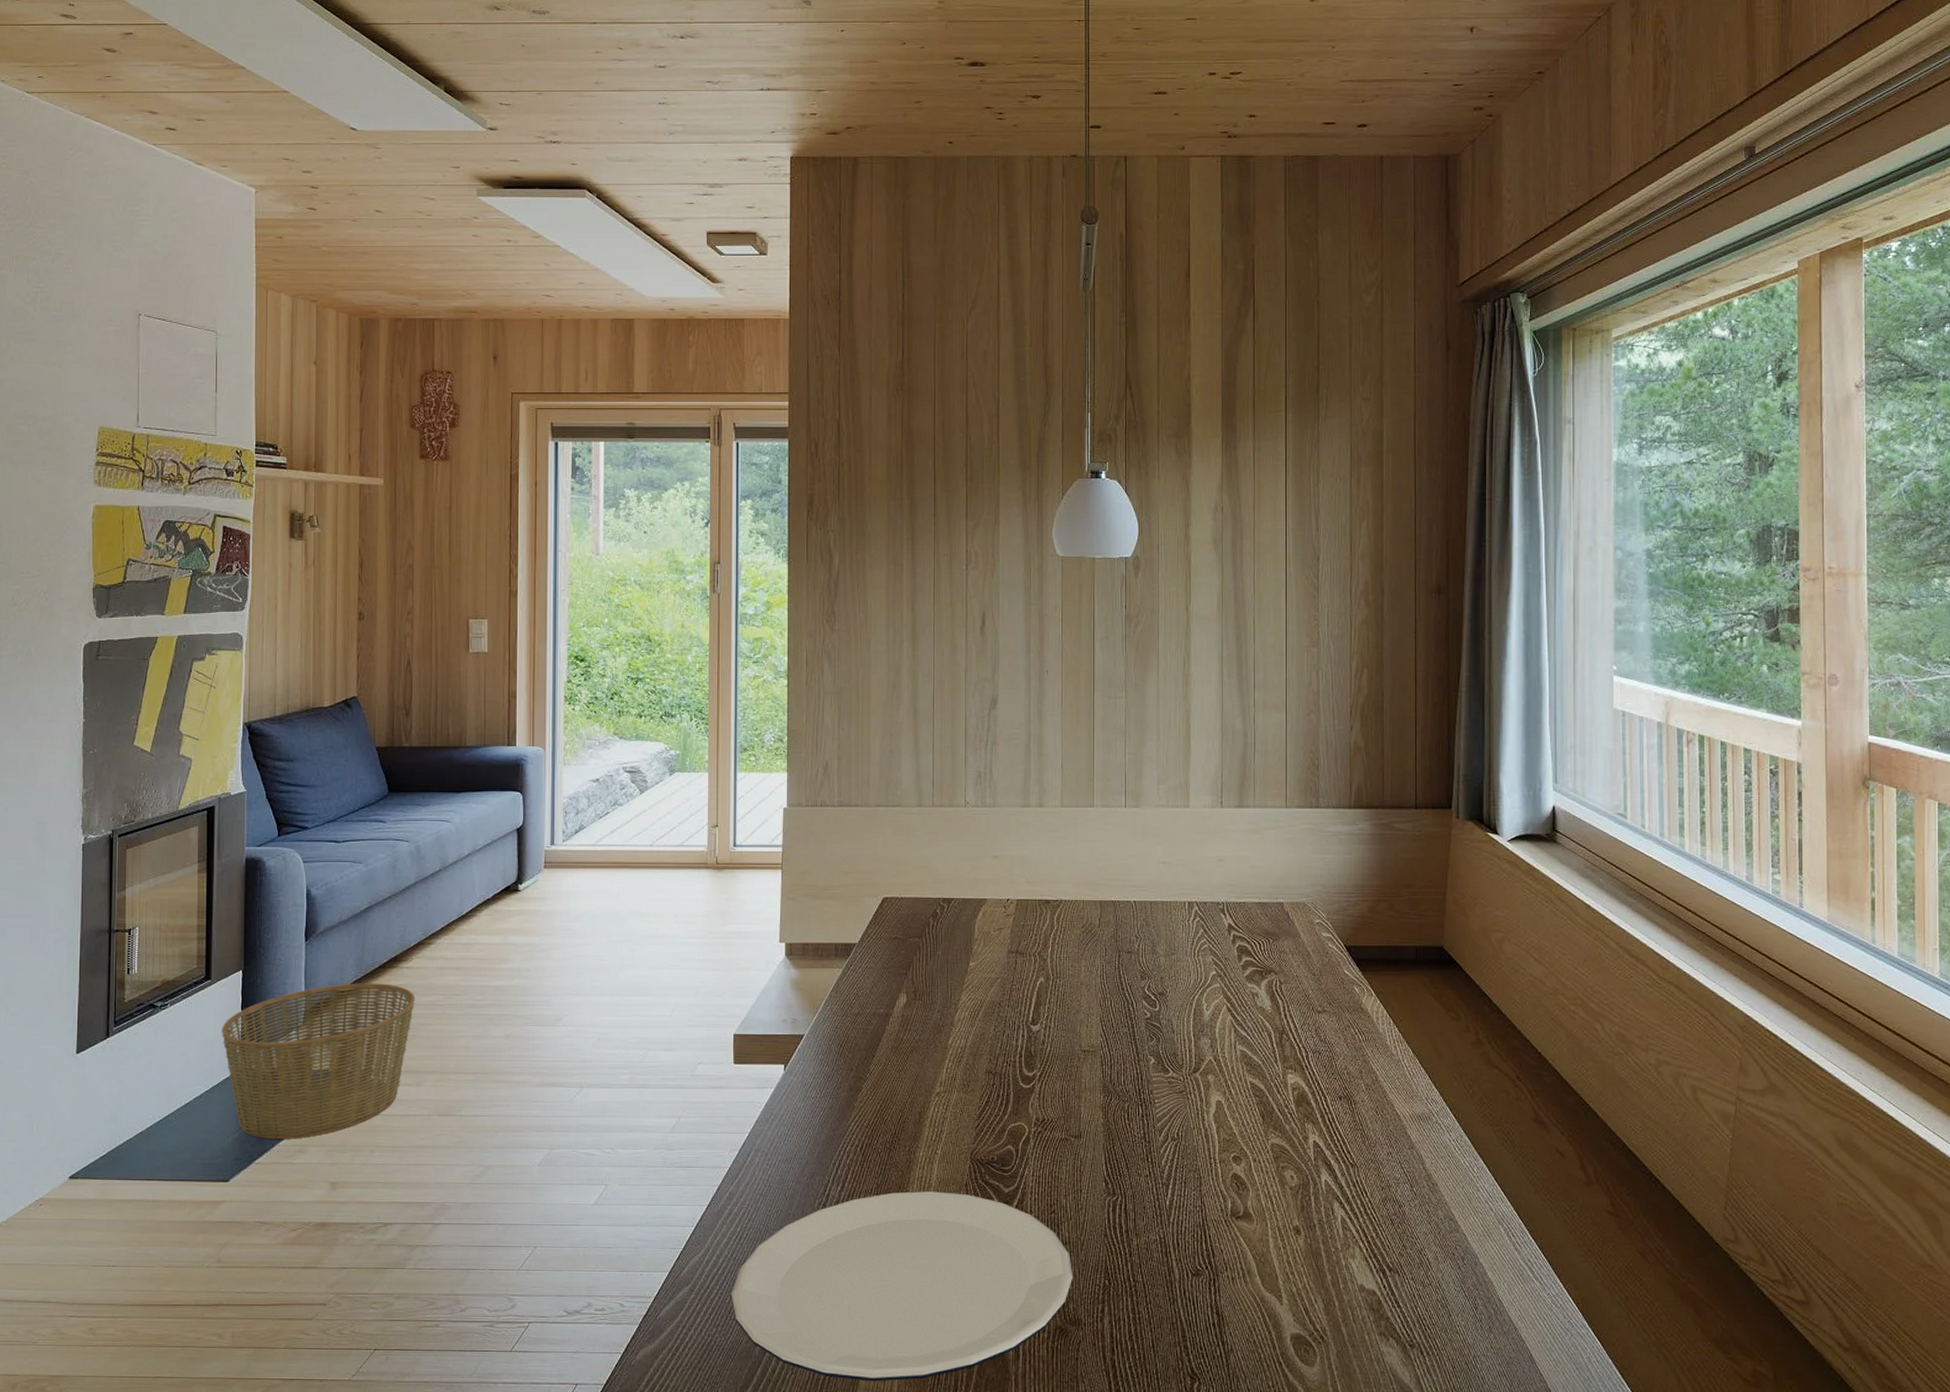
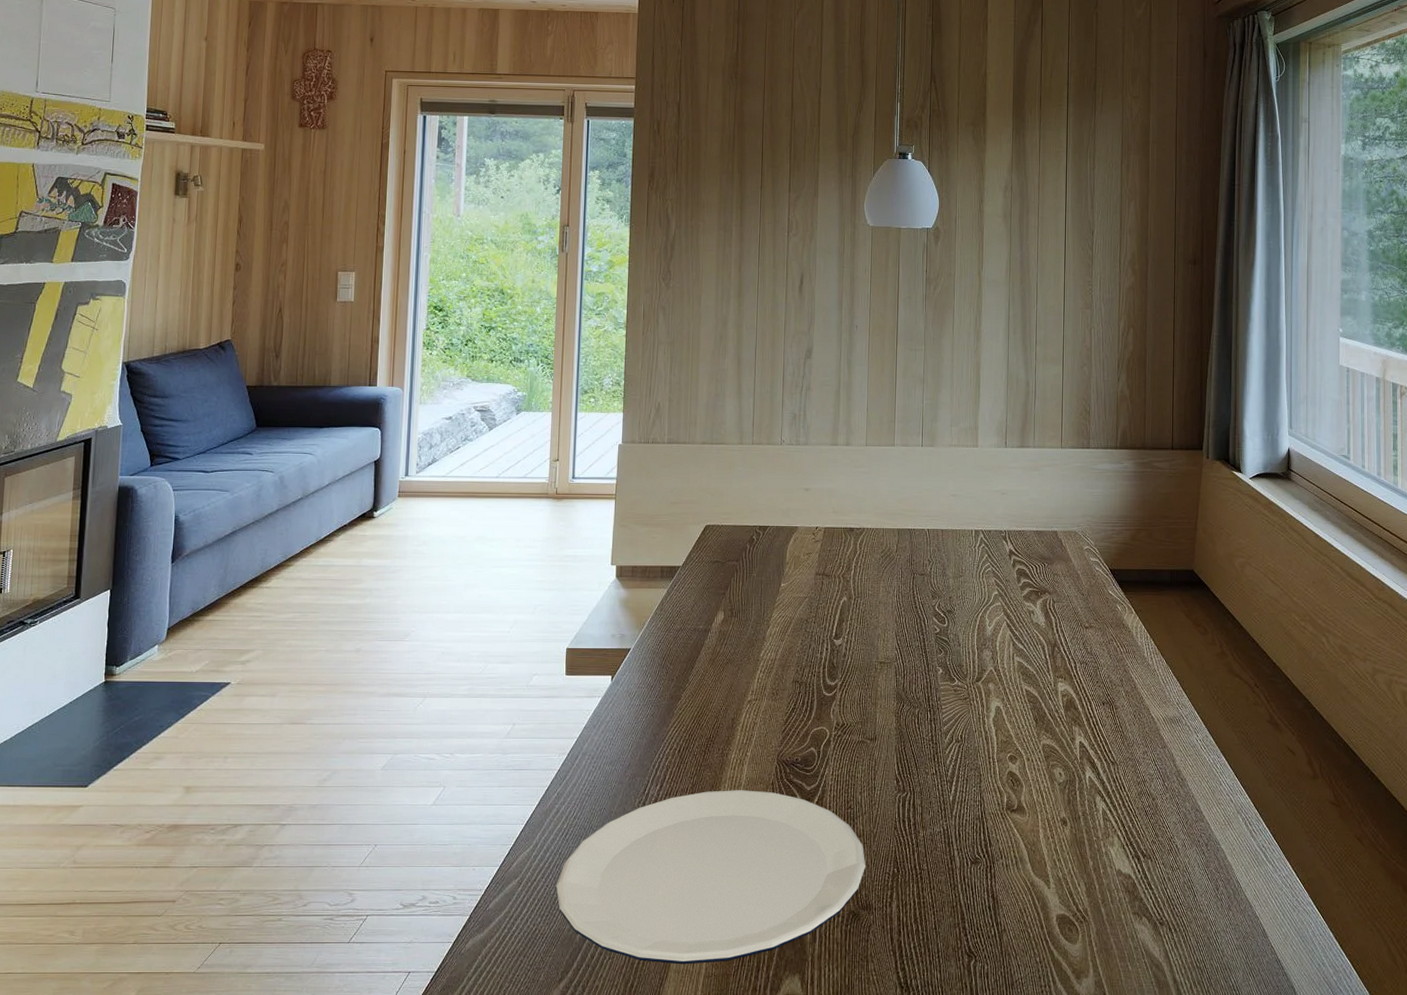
basket: present [222,983,415,1140] -> none [88,602,273,748]

